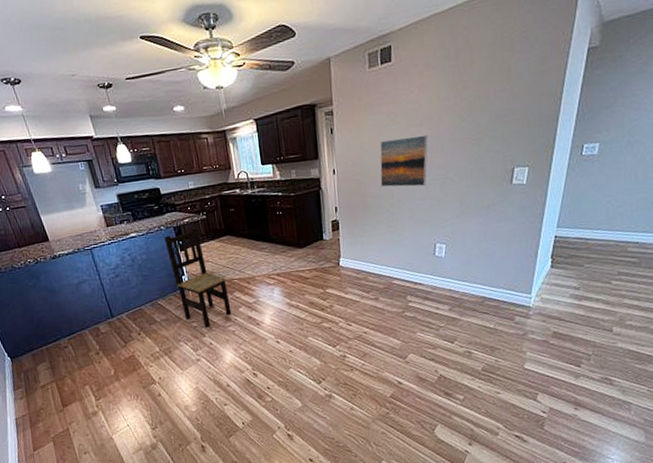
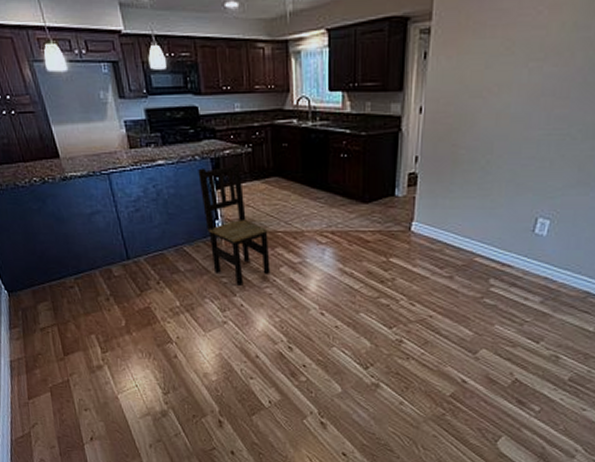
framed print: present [380,134,428,187] -> none [478,73,552,142]

